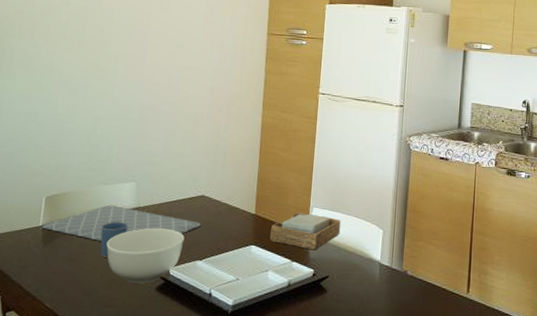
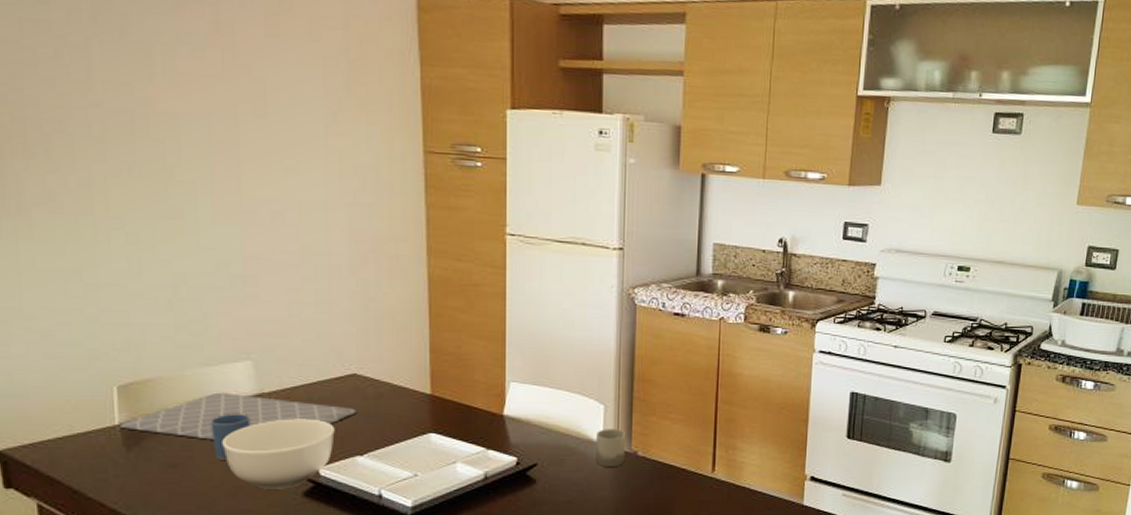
napkin holder: present [269,212,341,251] -> none [454,389,549,435]
cup: none [373,250,399,283] -> present [595,429,626,467]

